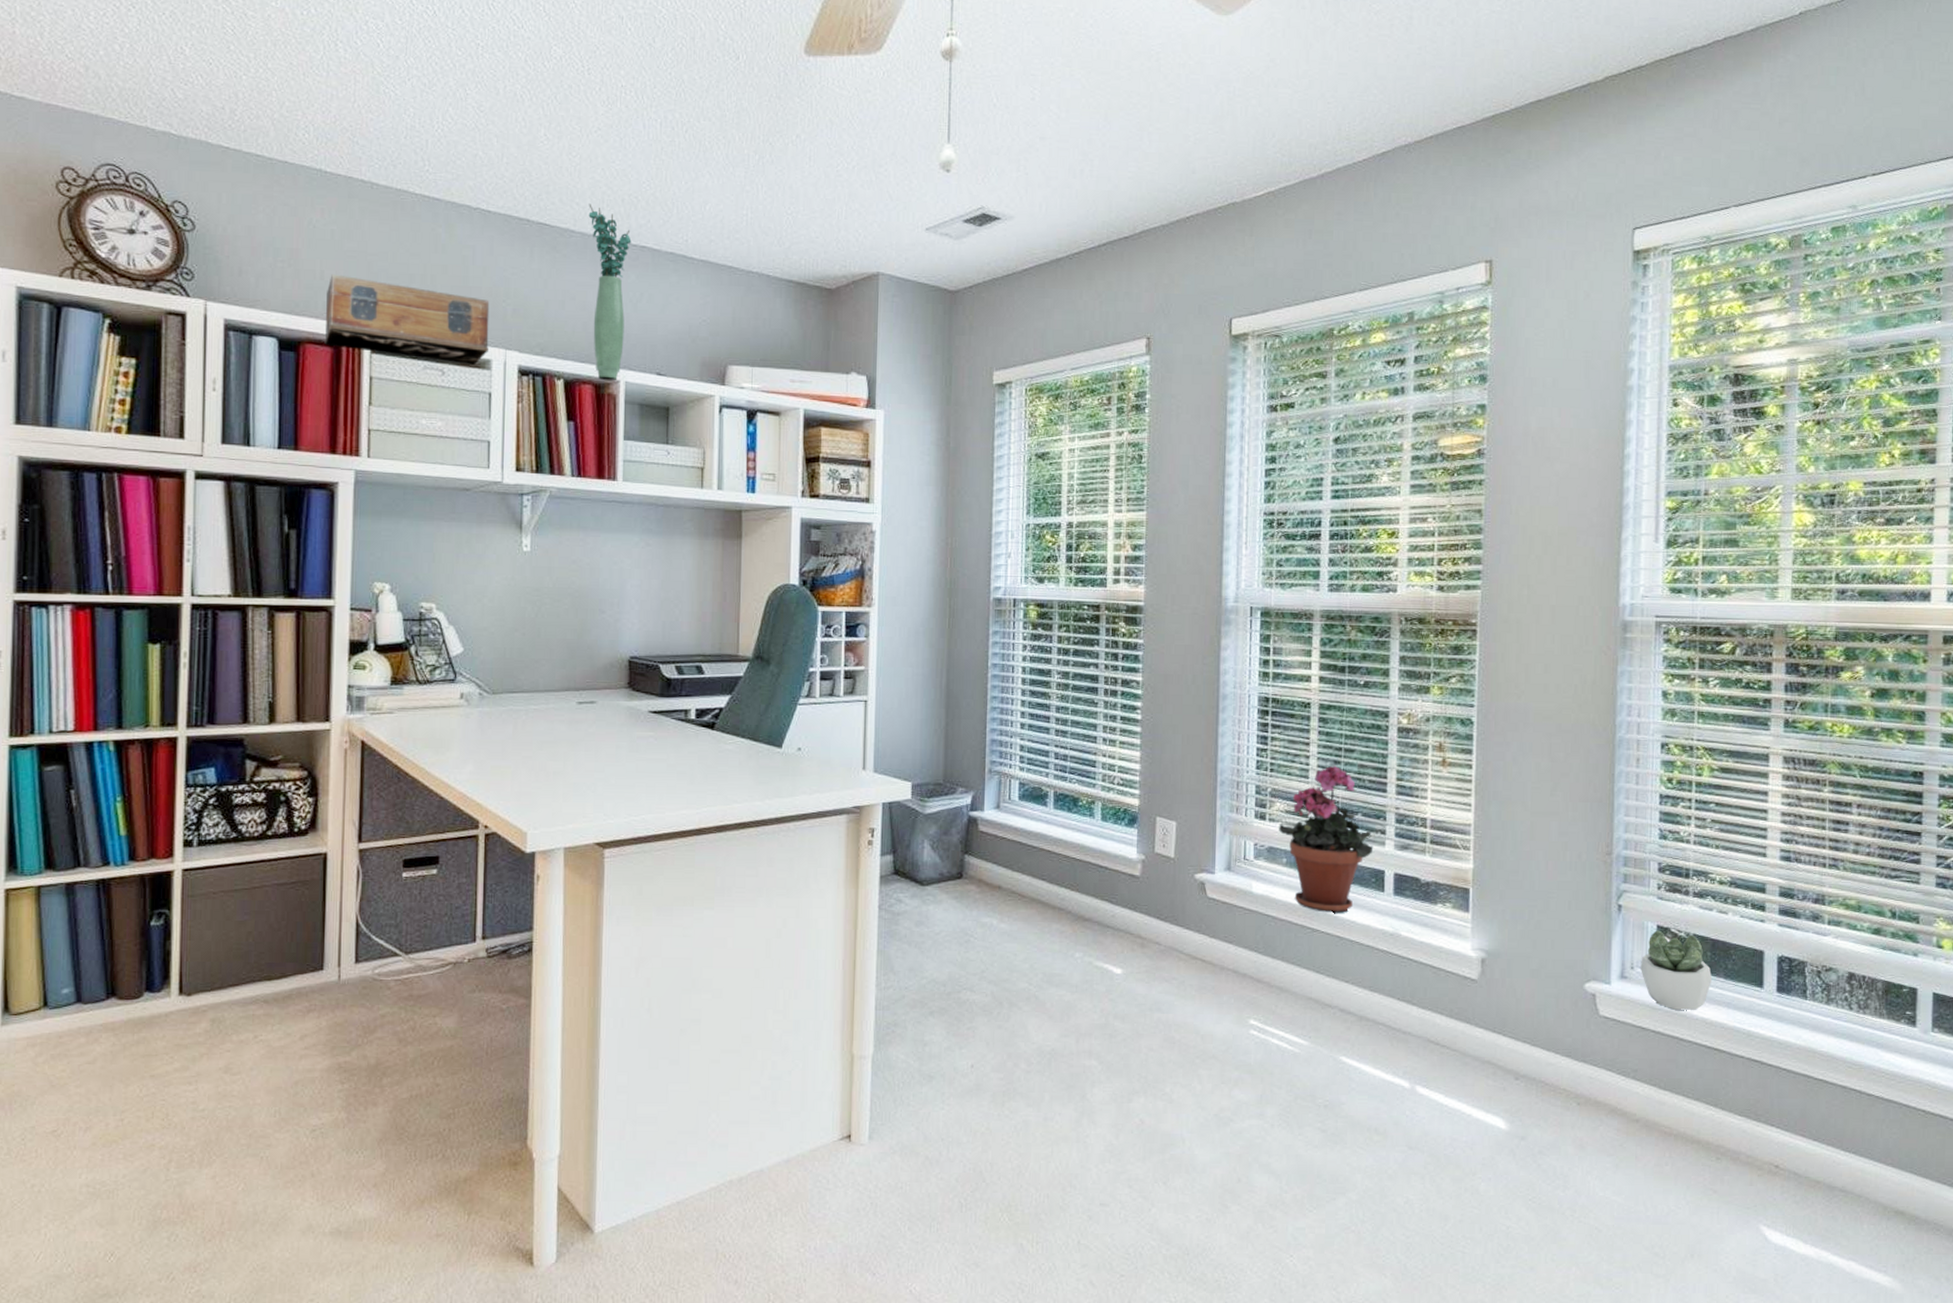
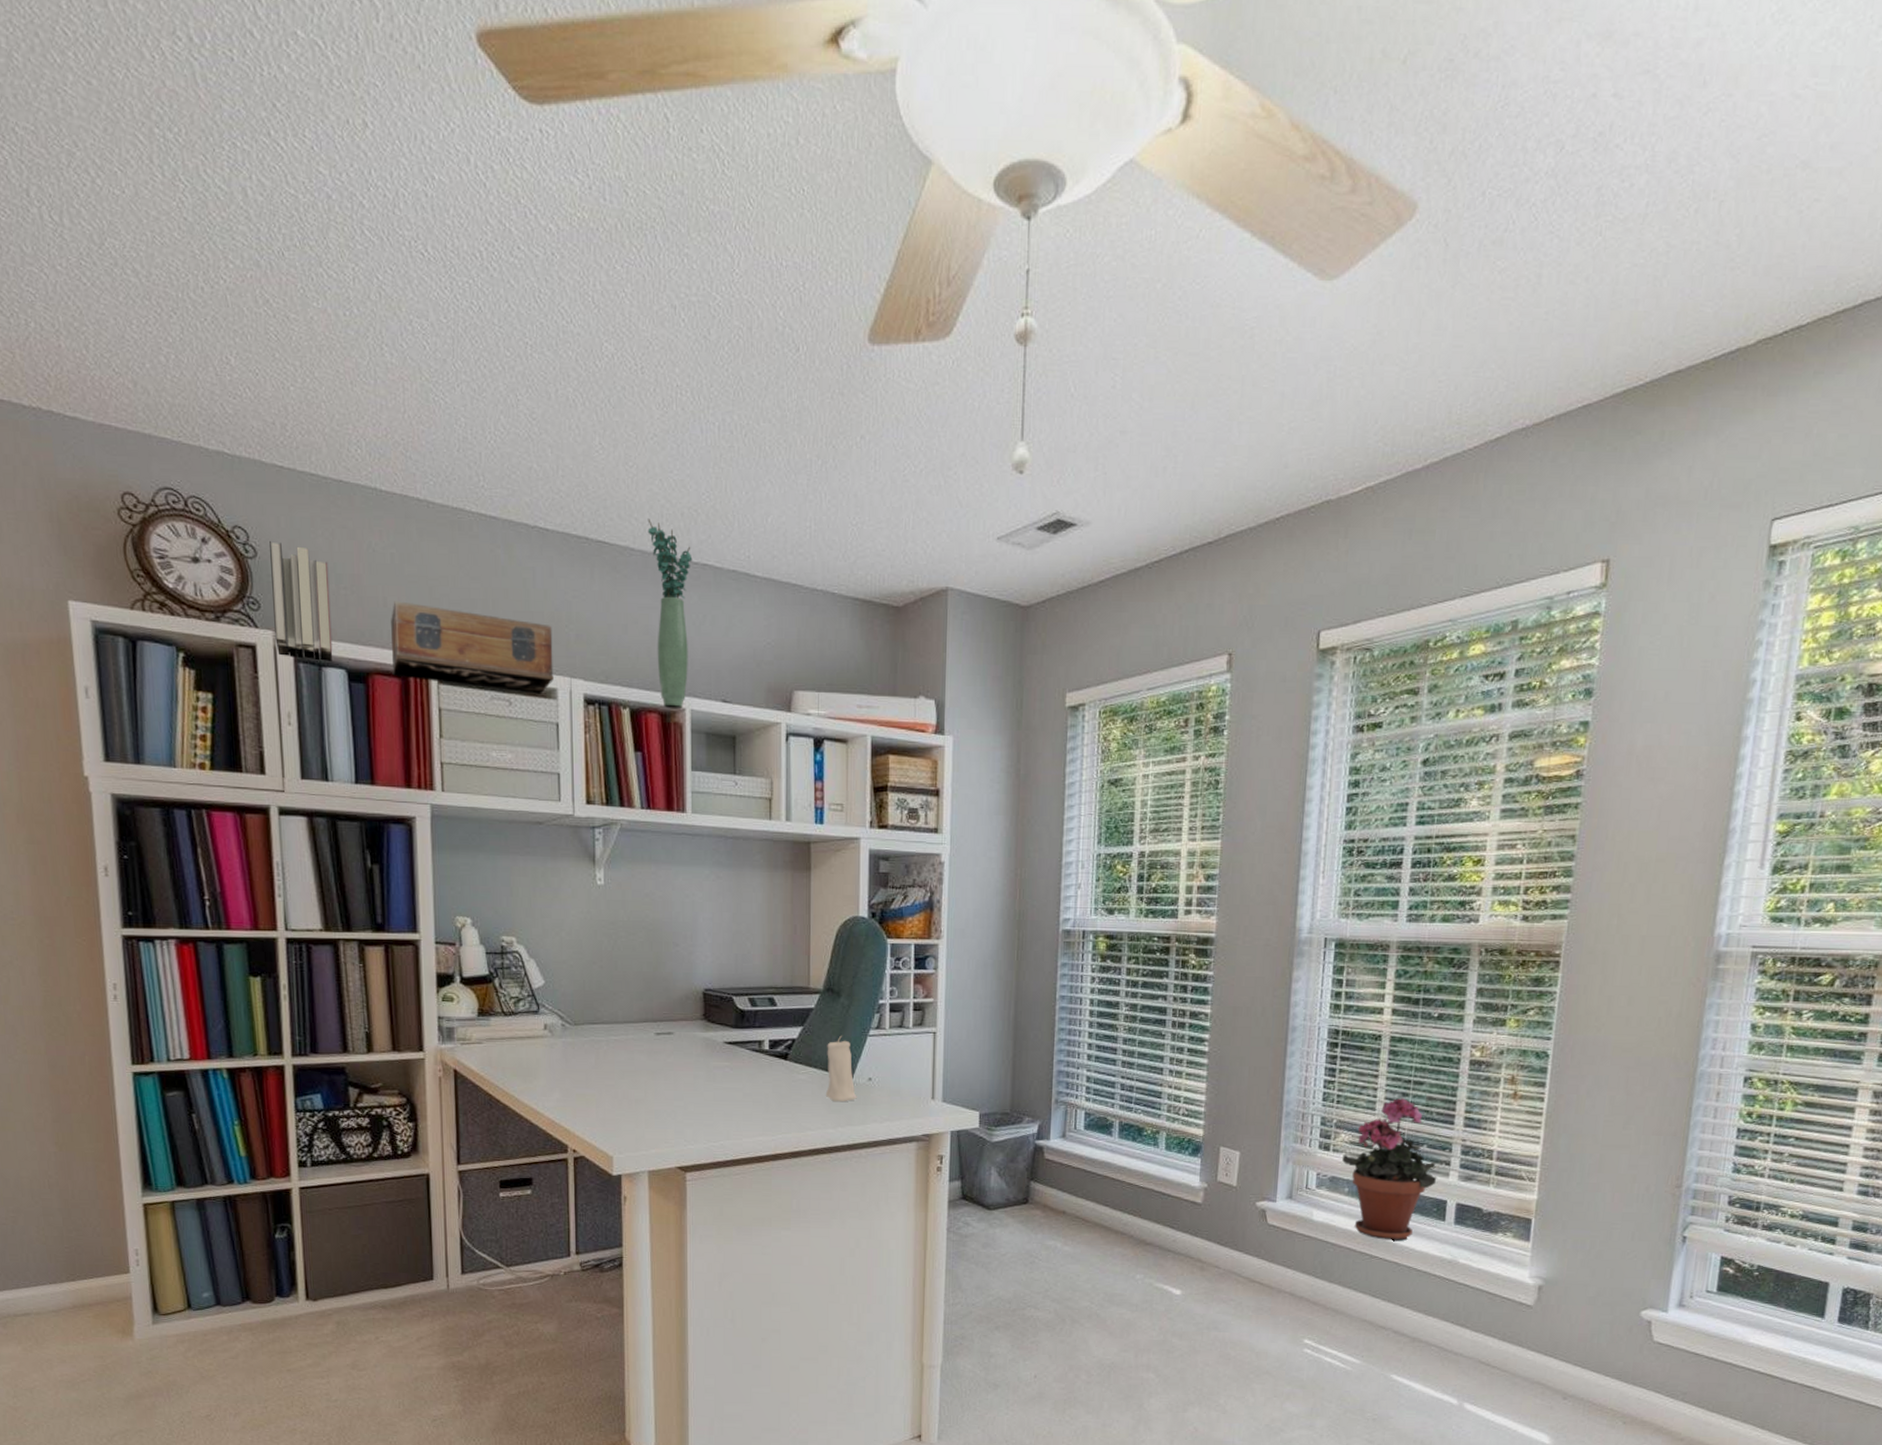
books: none [207,216,267,331] -> present [270,541,333,662]
candle: none [753,704,786,773] -> present [825,1035,857,1102]
succulent plant: present [1641,930,1713,1011] -> none [1700,1261,1773,1339]

